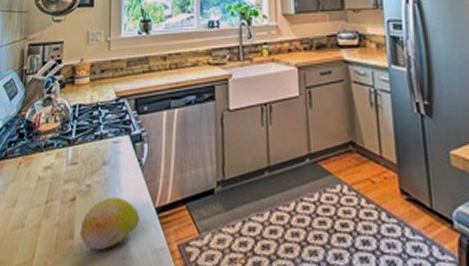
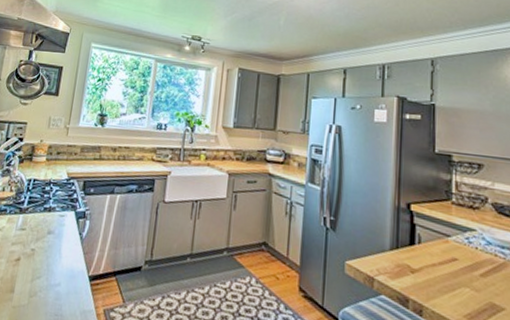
fruit: present [80,197,139,251] -> none [19,261,74,306]

